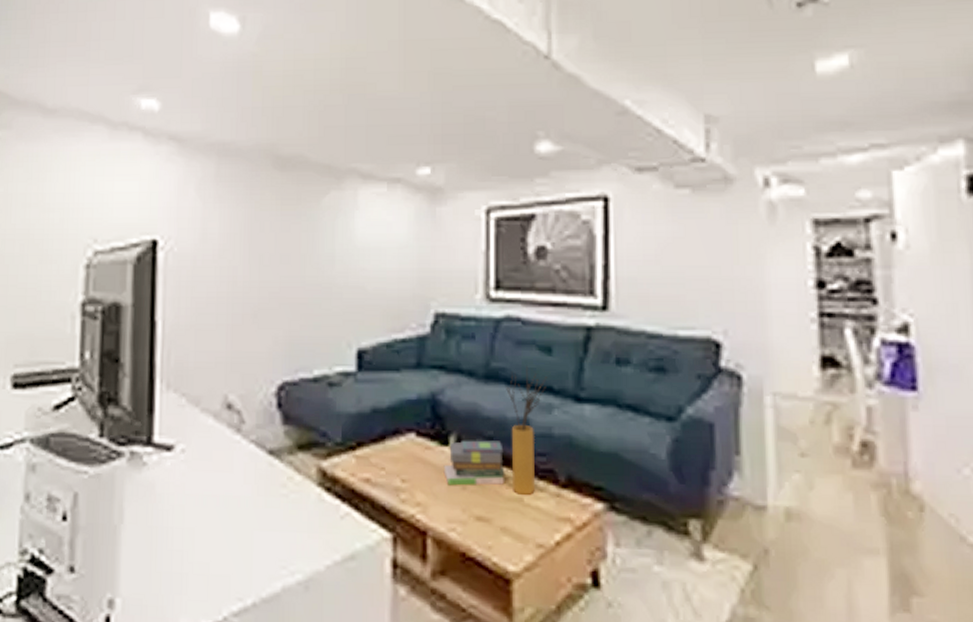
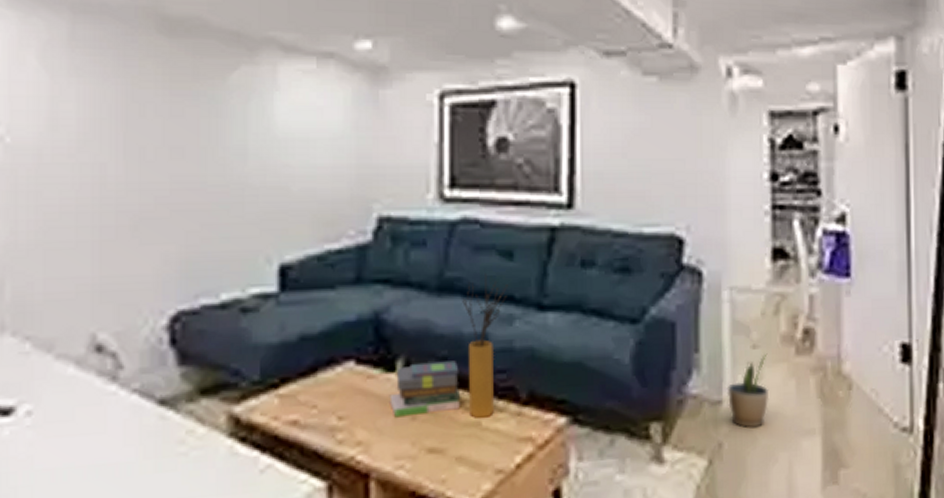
potted plant: none [772,463,822,538] -> present [727,353,770,429]

